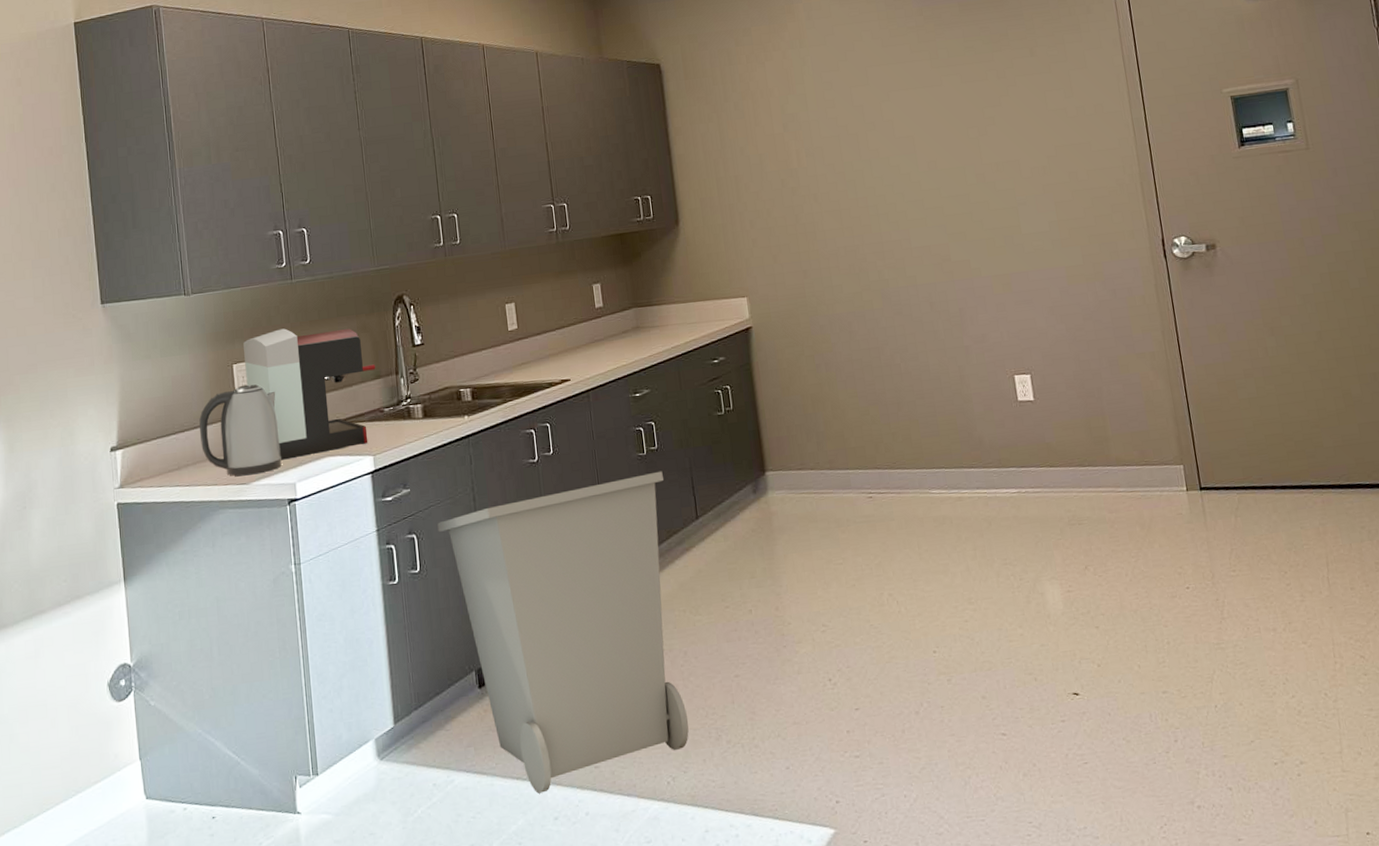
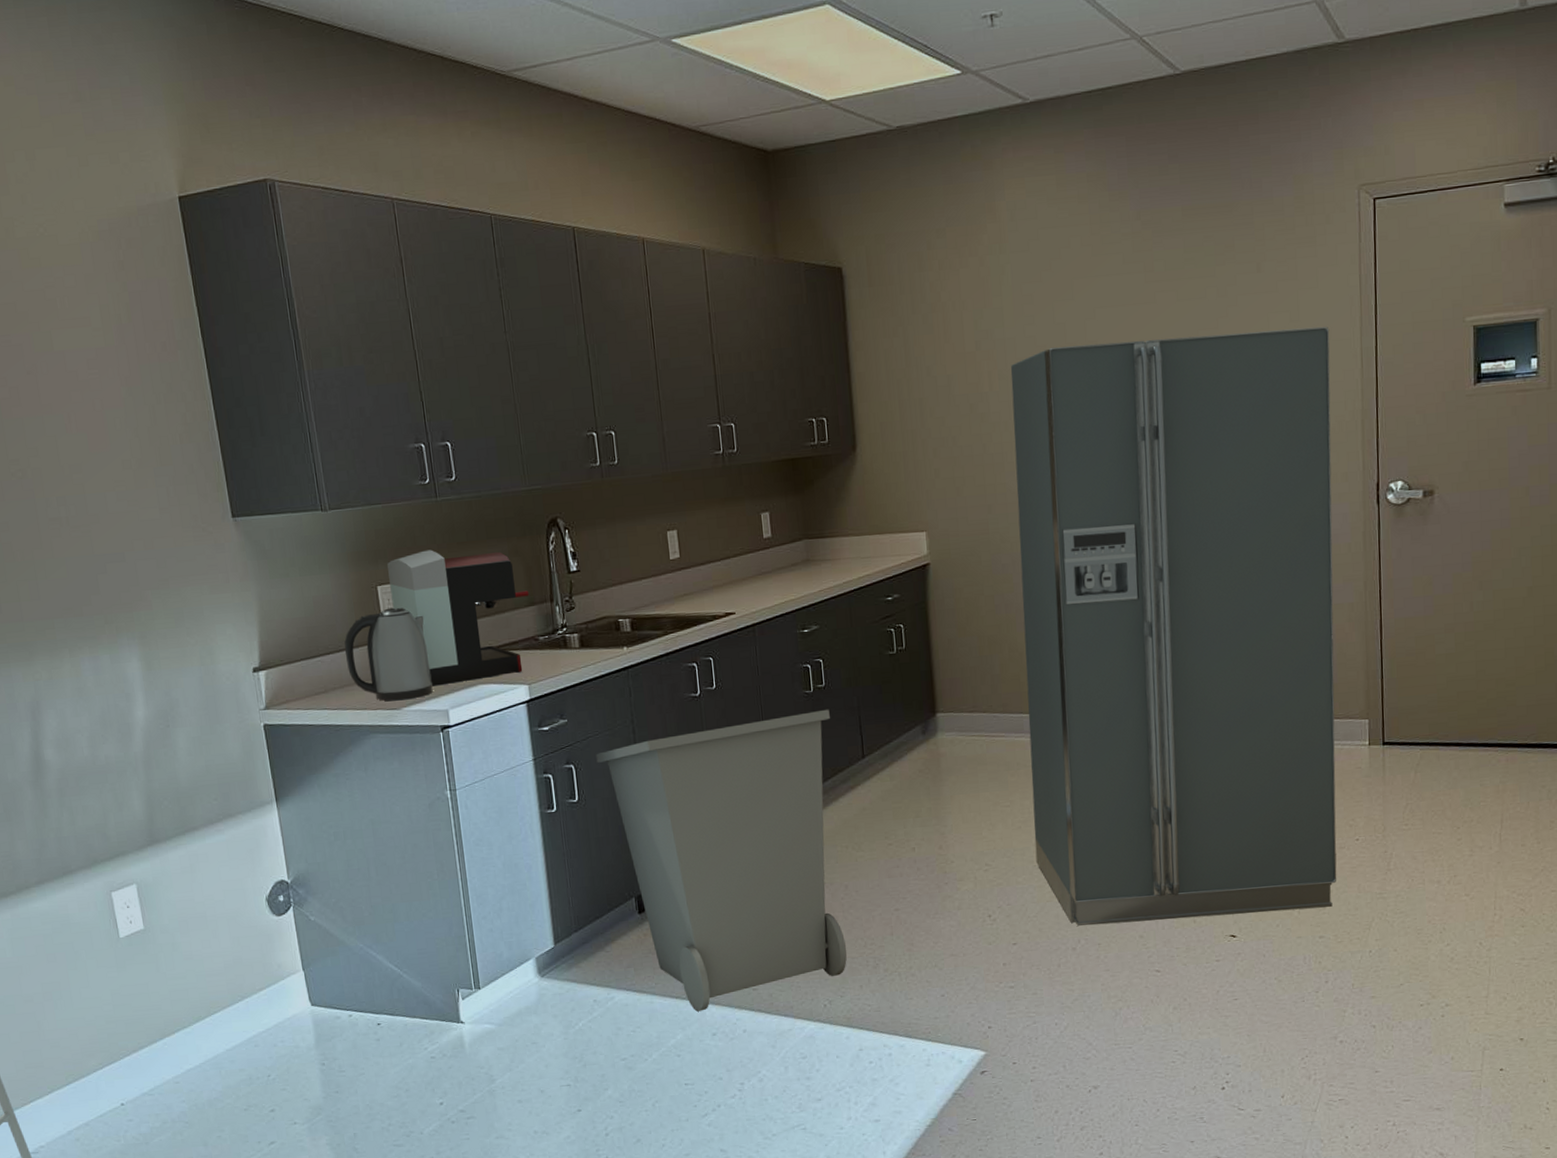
fridge: none [816,100,1173,689] -> present [1010,326,1337,927]

